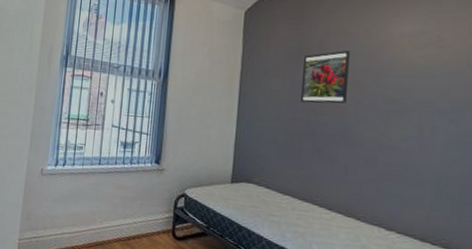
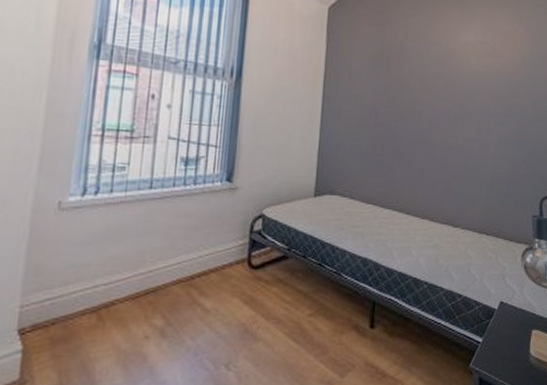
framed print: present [301,51,350,104] -> none [383,56,425,109]

